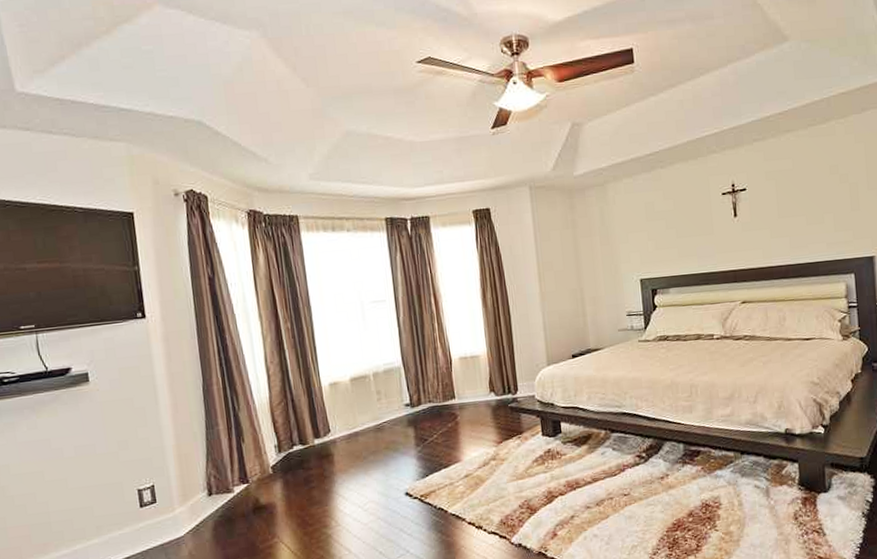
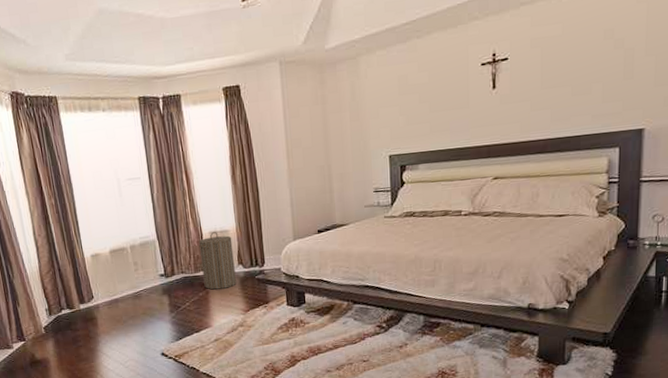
laundry hamper: none [447,356,488,420] -> present [198,231,236,290]

